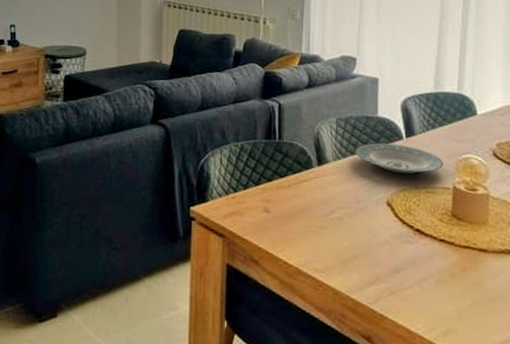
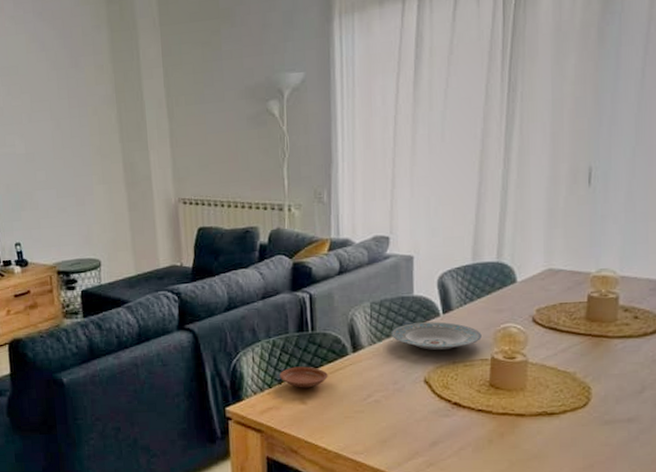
plate: none [245,173,292,197] -> present [280,366,328,388]

